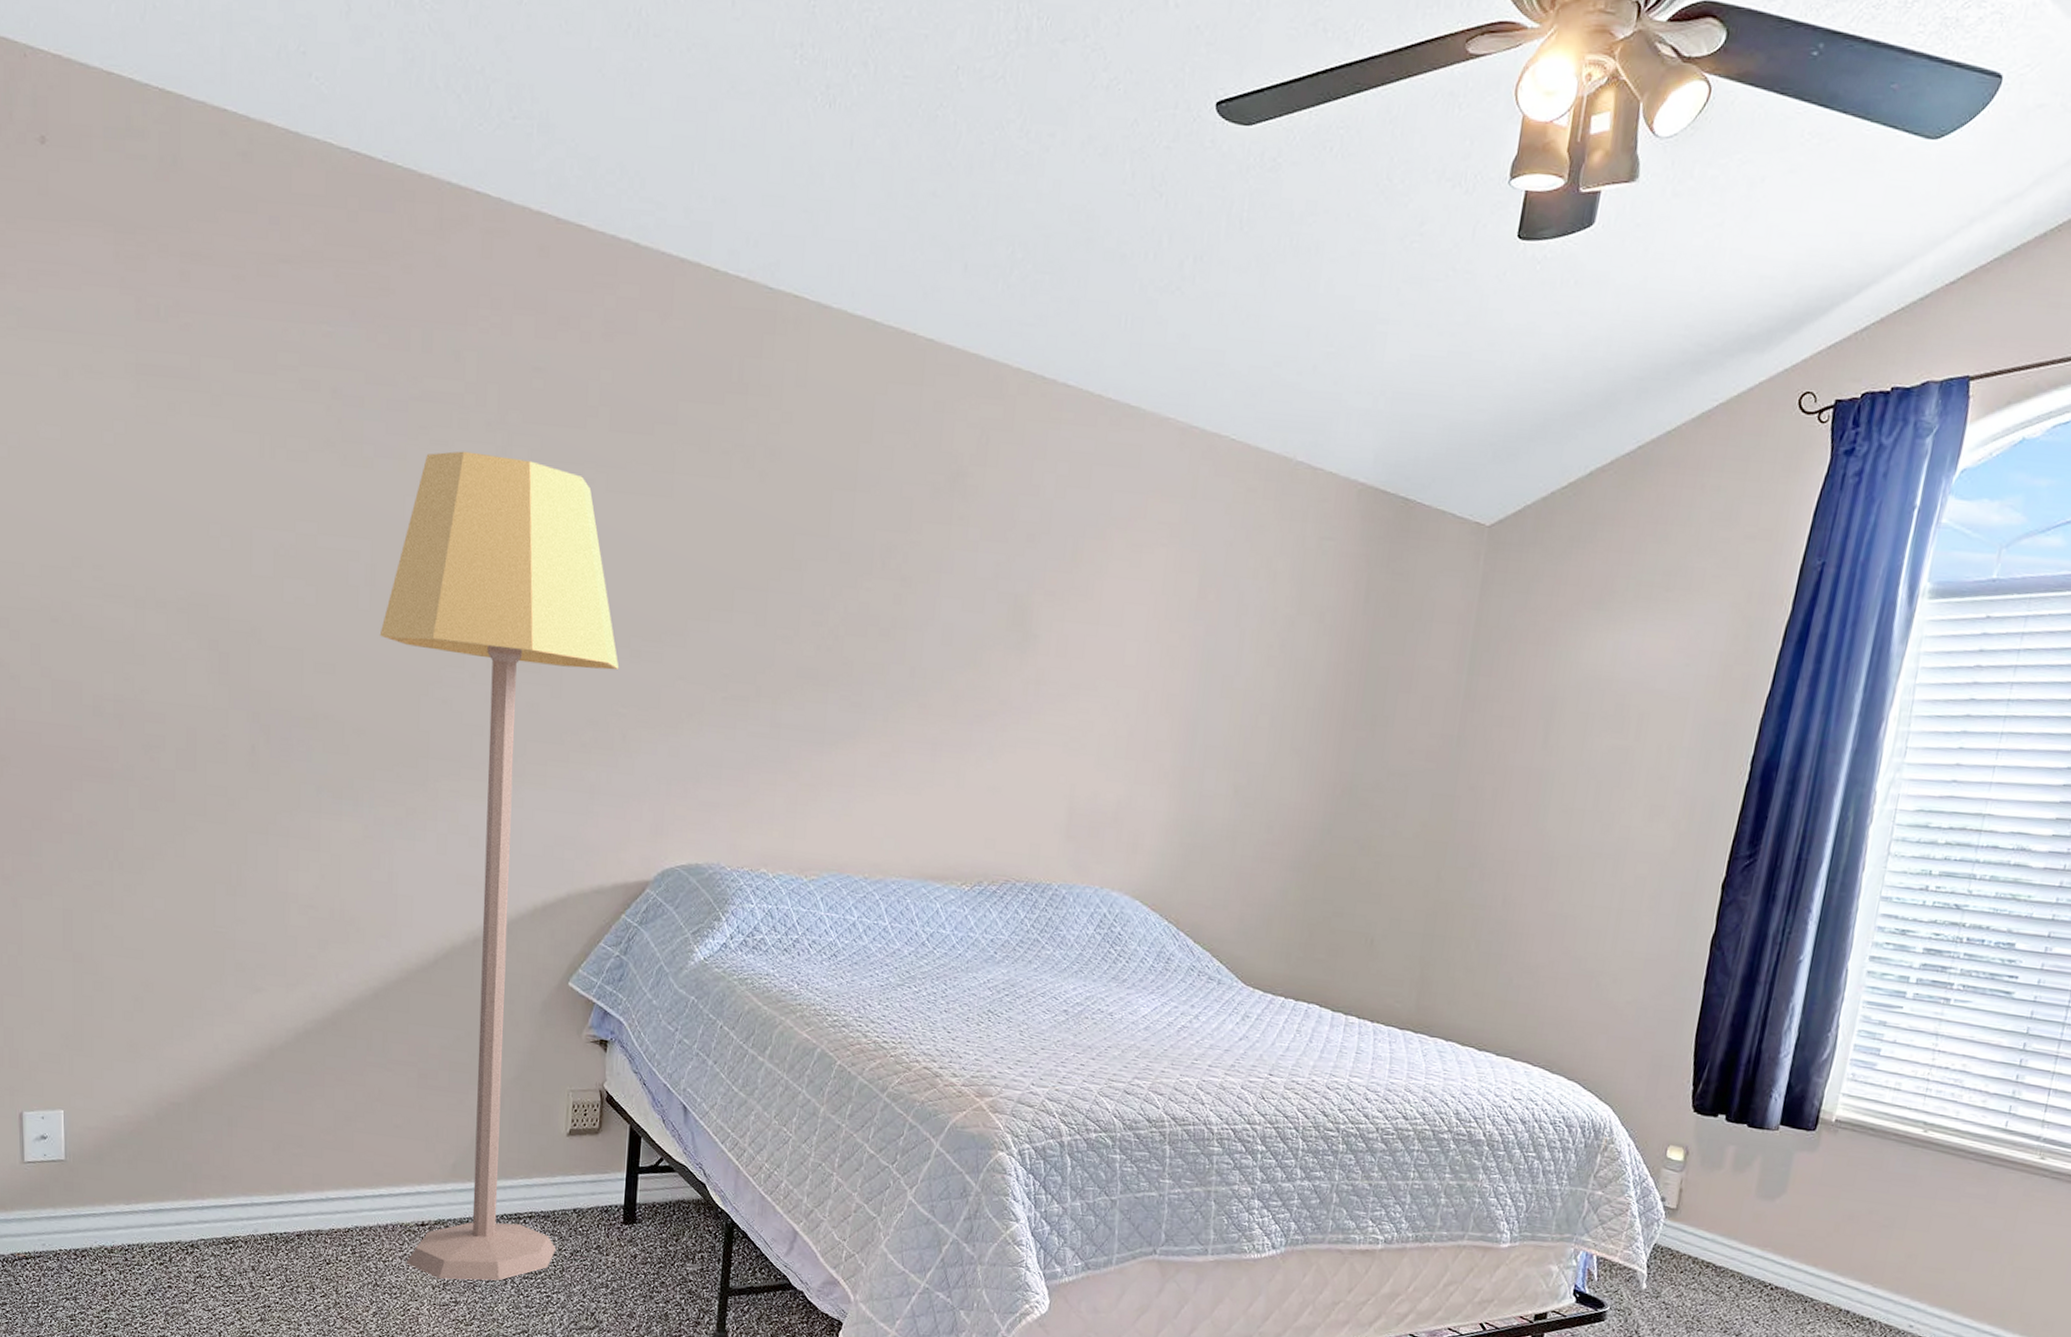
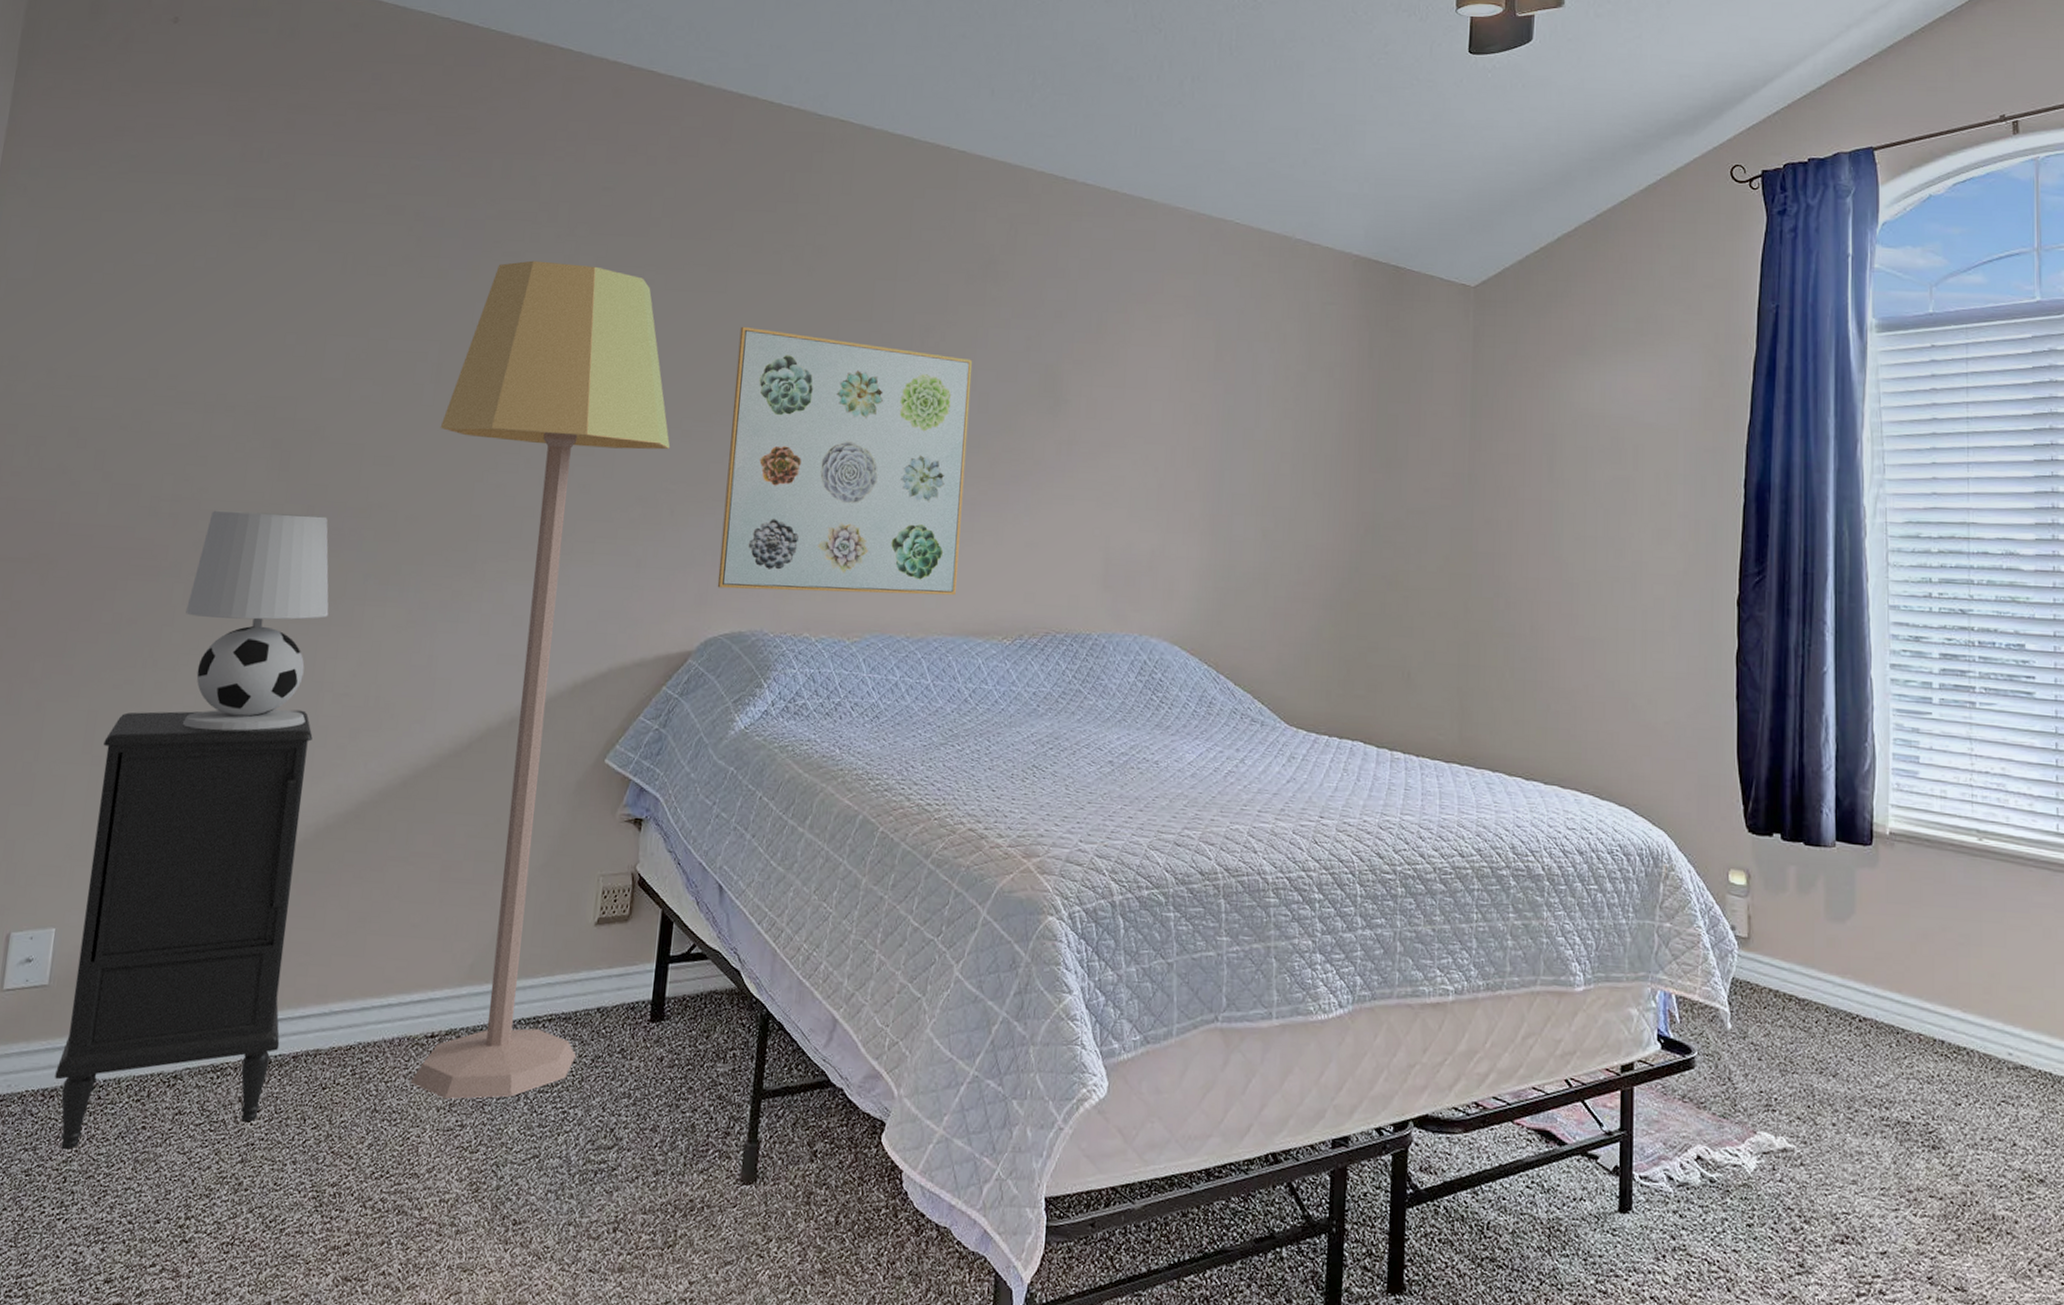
nightstand: none [83,912,284,1301] -> present [55,710,313,1149]
table lamp: none [144,712,286,937] -> present [182,510,329,731]
wall art: none [672,536,937,838] -> present [717,326,973,596]

